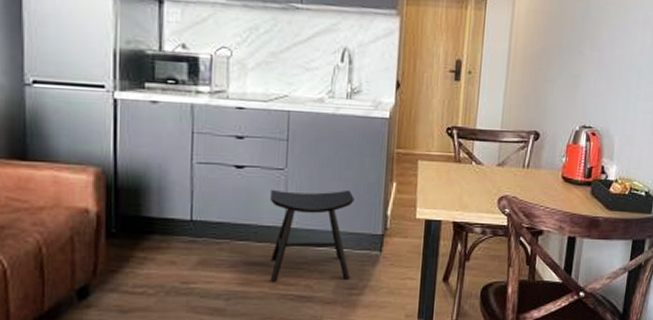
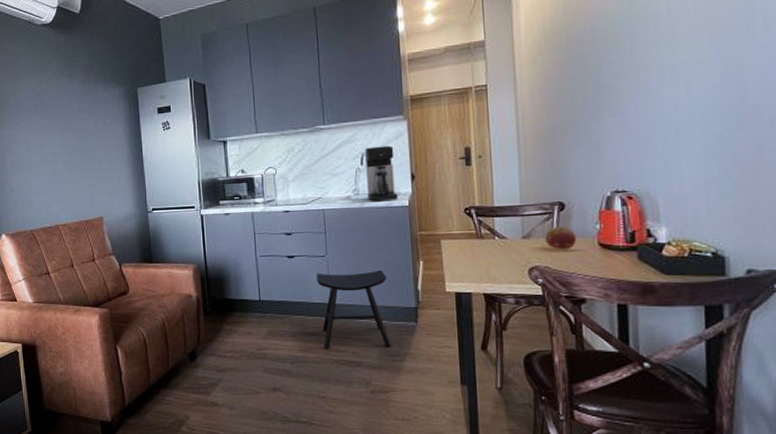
coffee maker: none [344,41,381,109] -> present [365,145,398,202]
fruit: none [517,157,545,181] -> present [544,226,577,251]

